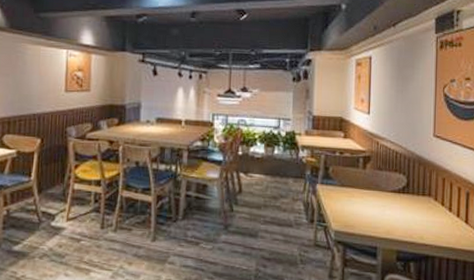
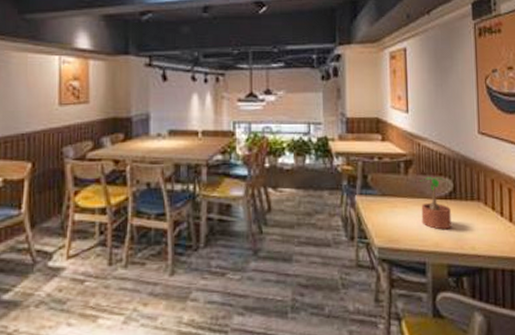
potted plant: none [376,172,404,220] -> present [419,177,451,230]

